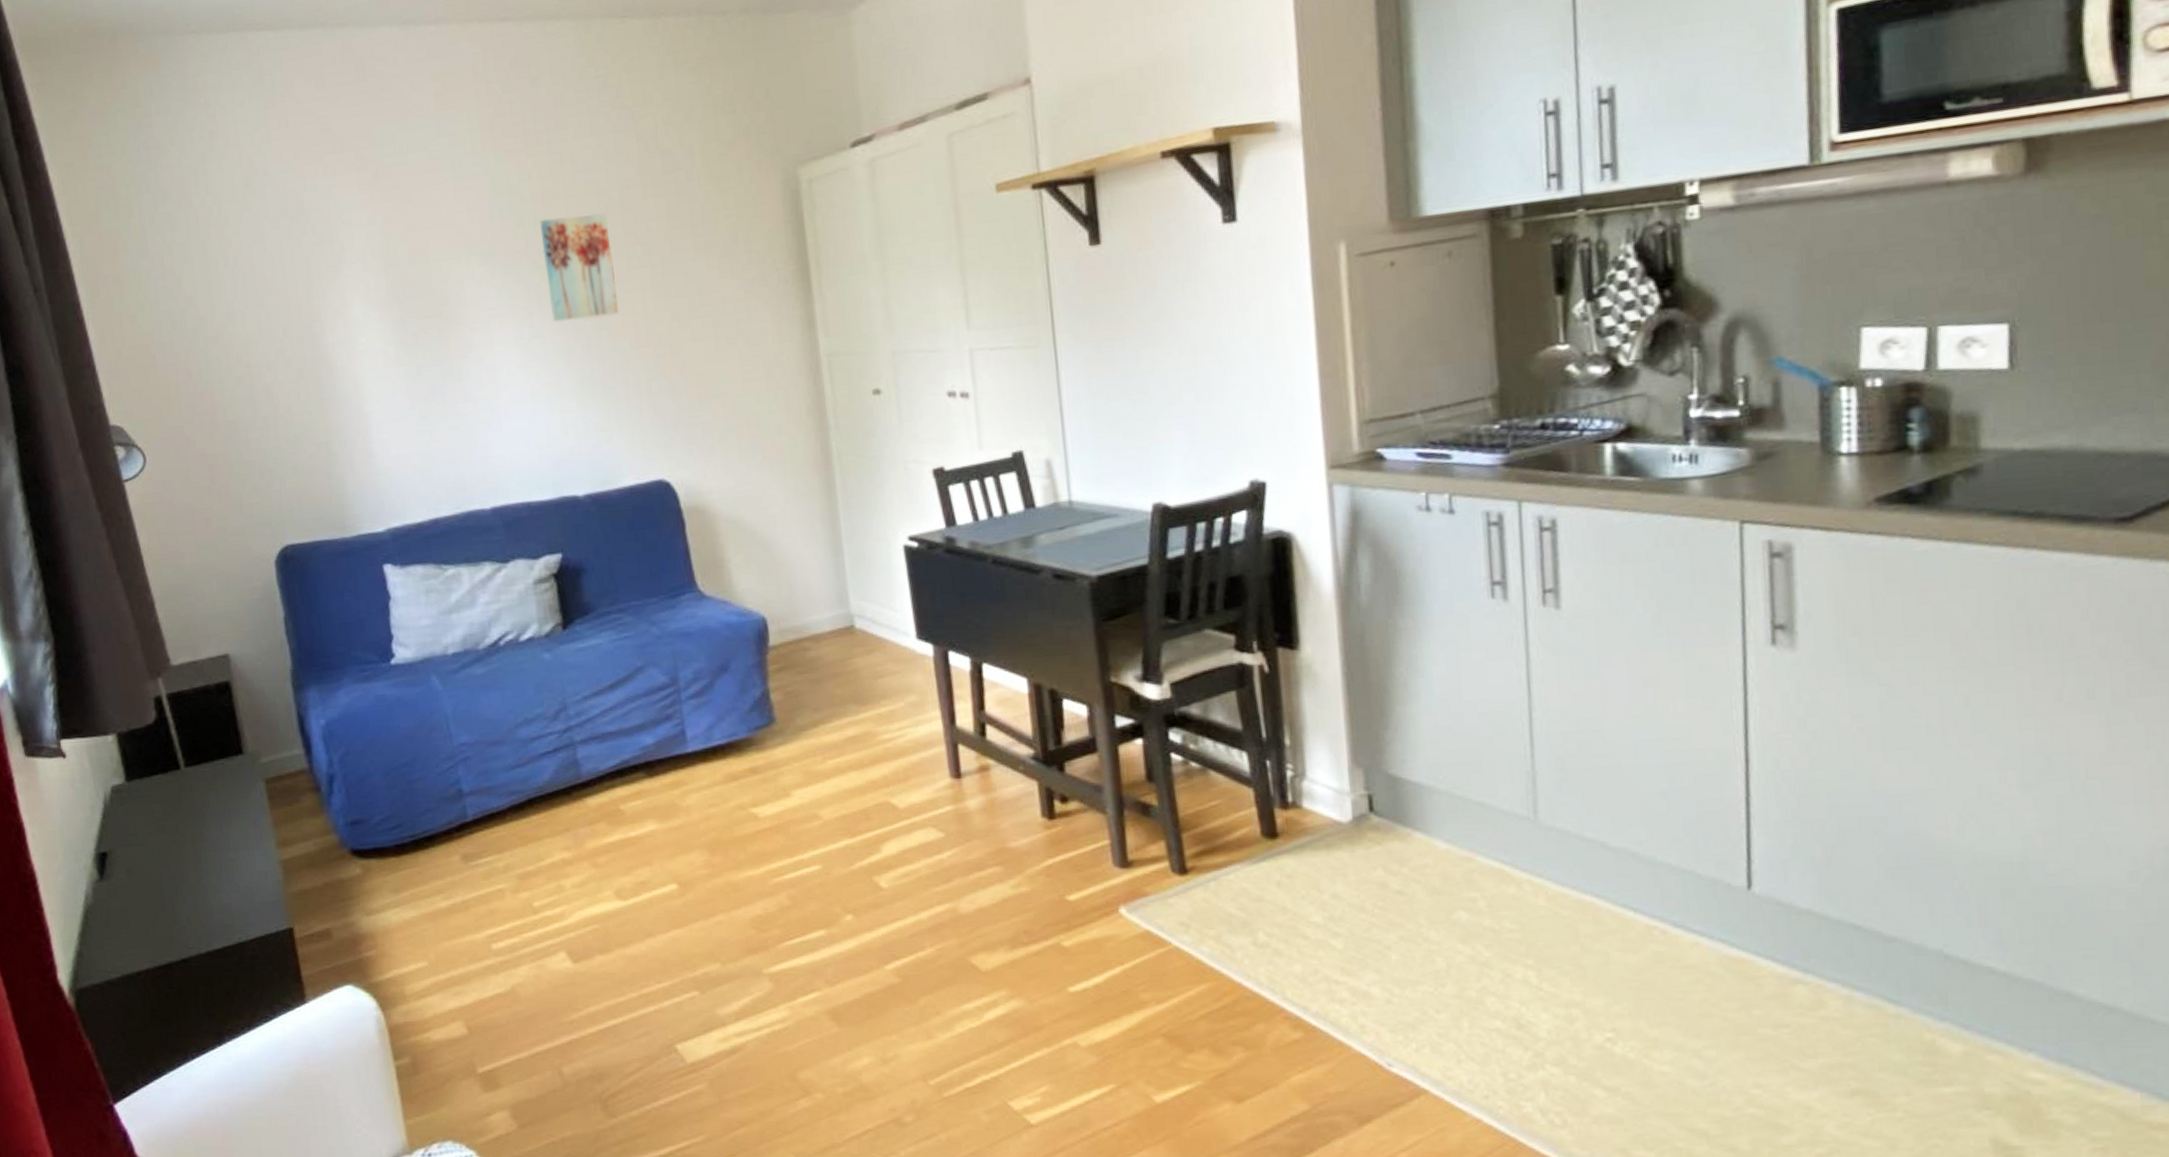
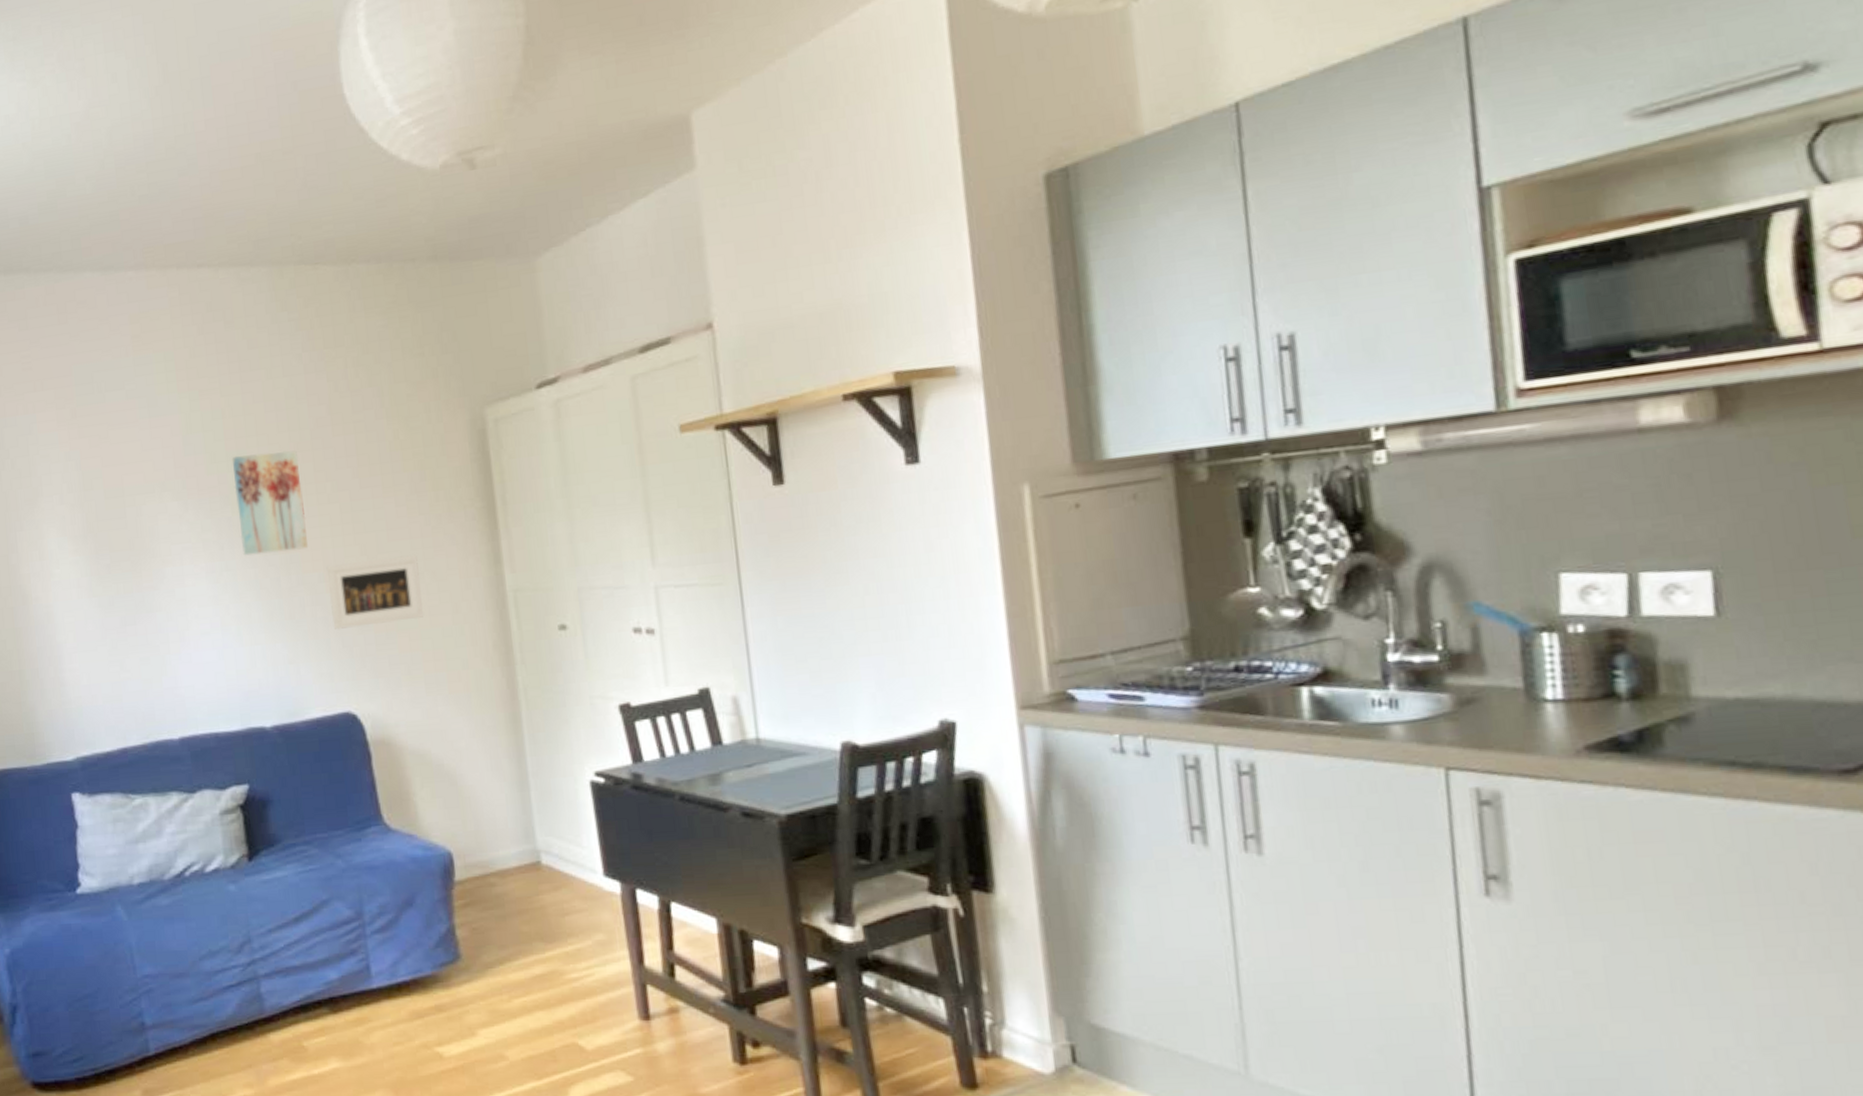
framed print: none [637,319,736,397] -> present [326,554,423,630]

